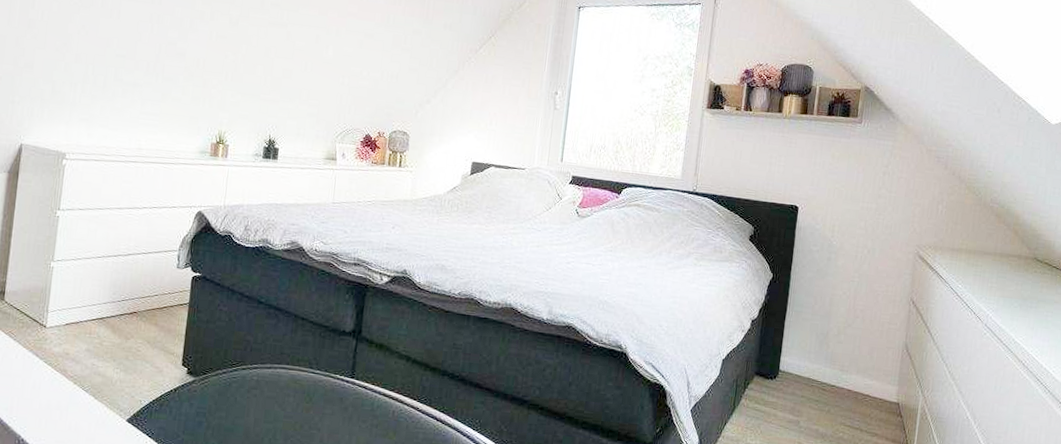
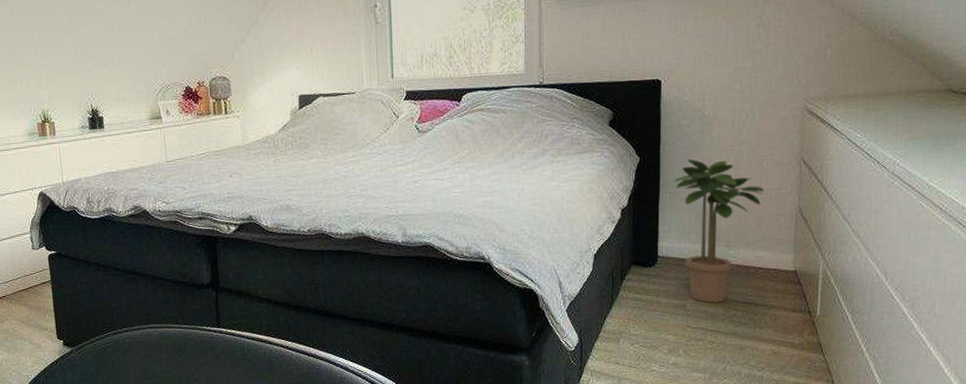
potted plant: none [799,282,877,424] -> present [673,158,764,303]

